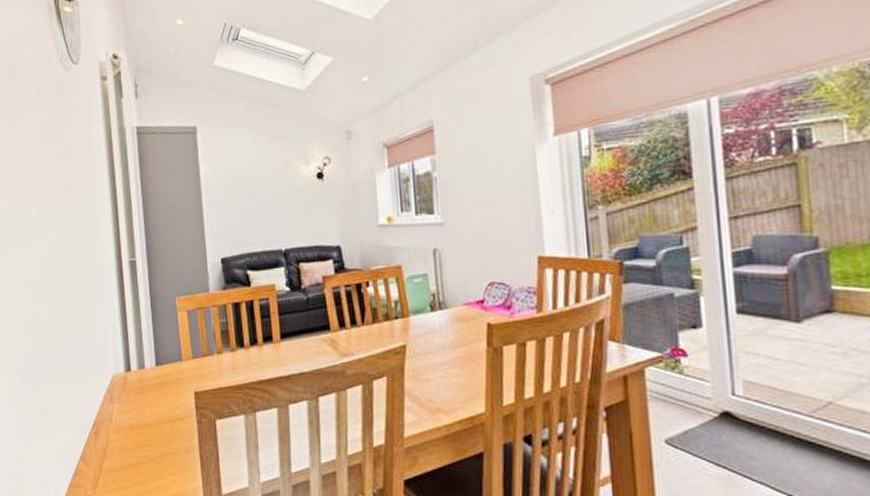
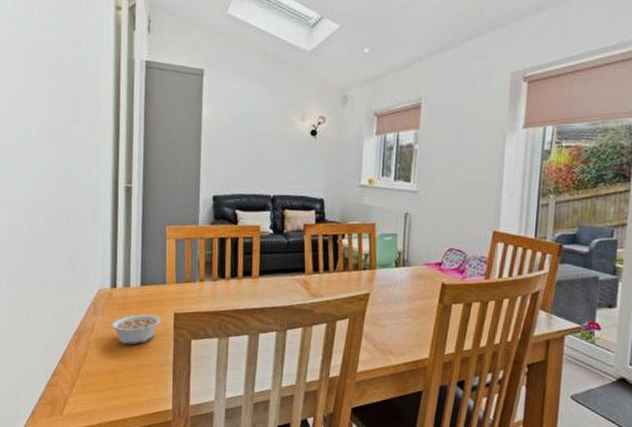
legume: none [124,397,182,433] -> present [106,314,162,345]

